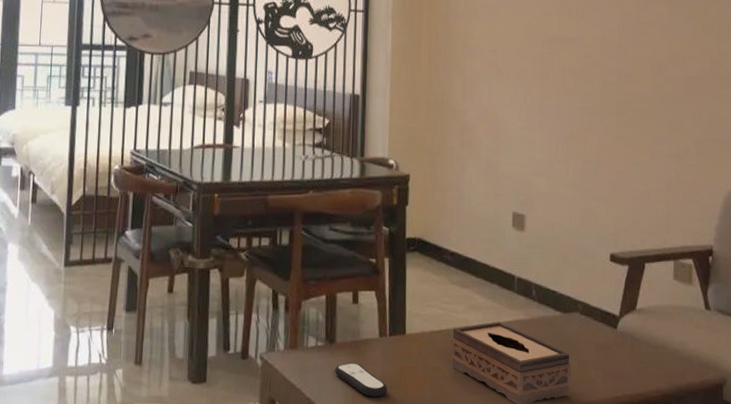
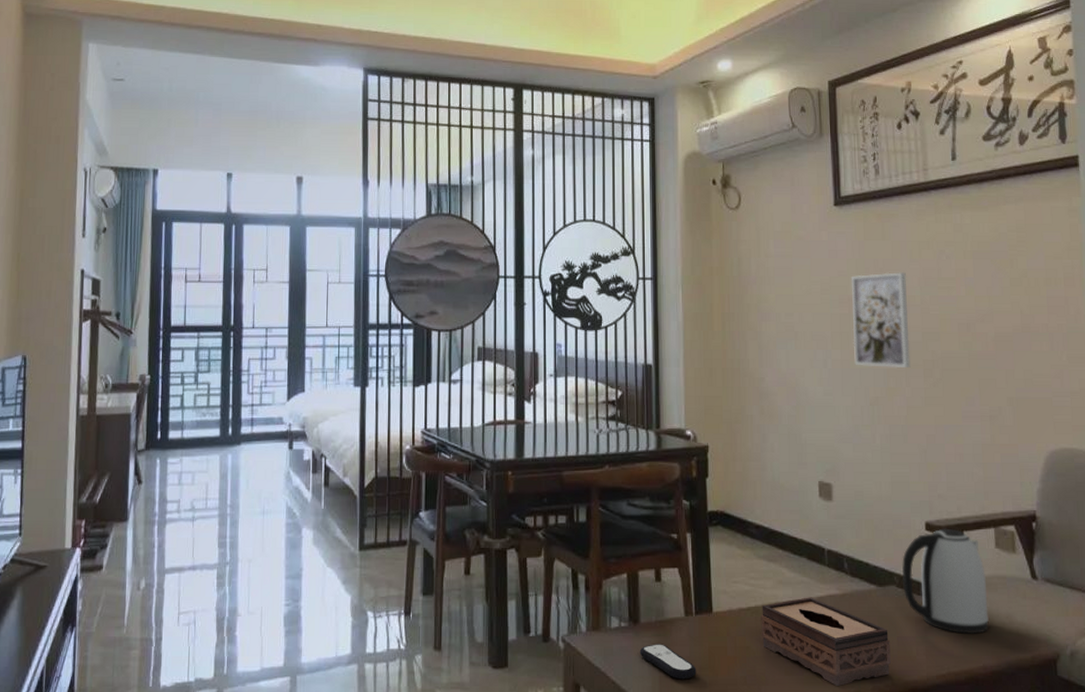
wall art: none [552,14,607,107] -> present [850,271,911,369]
kettle: none [585,260,664,359] -> present [902,528,989,634]

